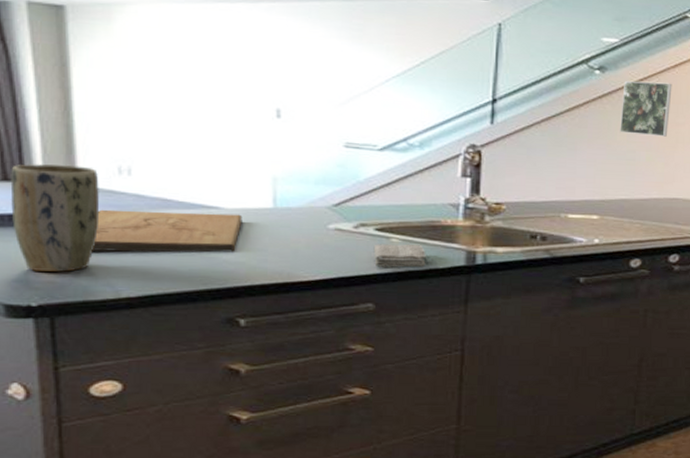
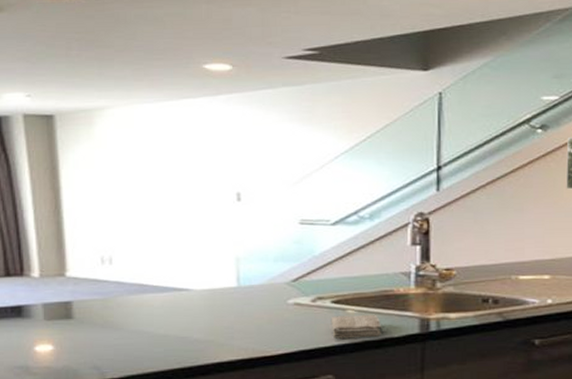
plant pot: present [10,164,100,272] -> none [12,259,86,359]
cutting board: present [91,209,243,253] -> none [80,295,210,336]

